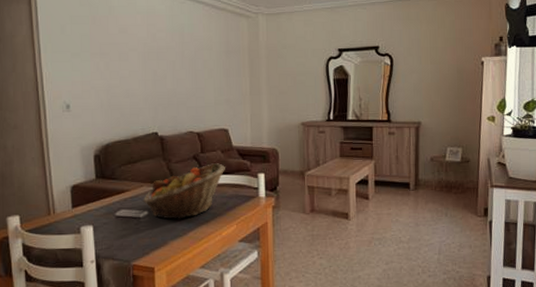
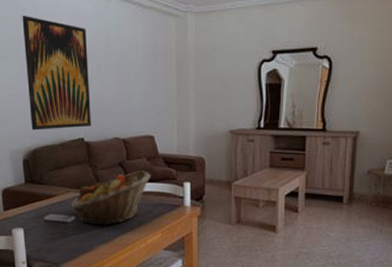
wall art: none [96,15,165,126] -> present [22,16,91,131]

